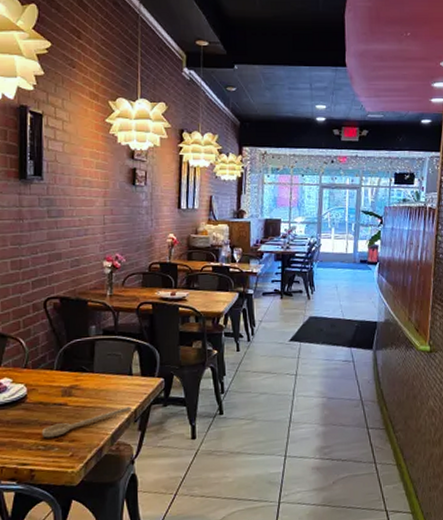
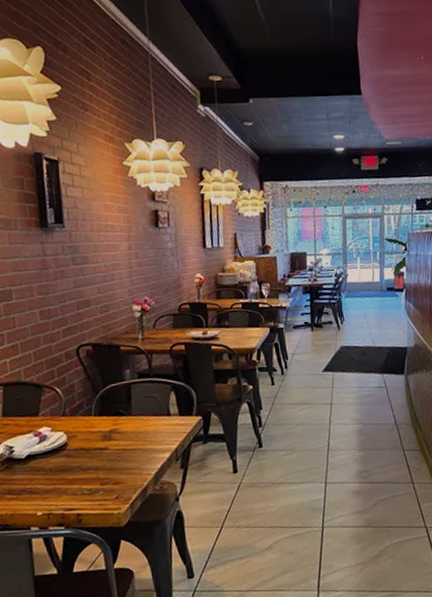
spoon: present [41,406,132,438] -> none [85,446,172,483]

